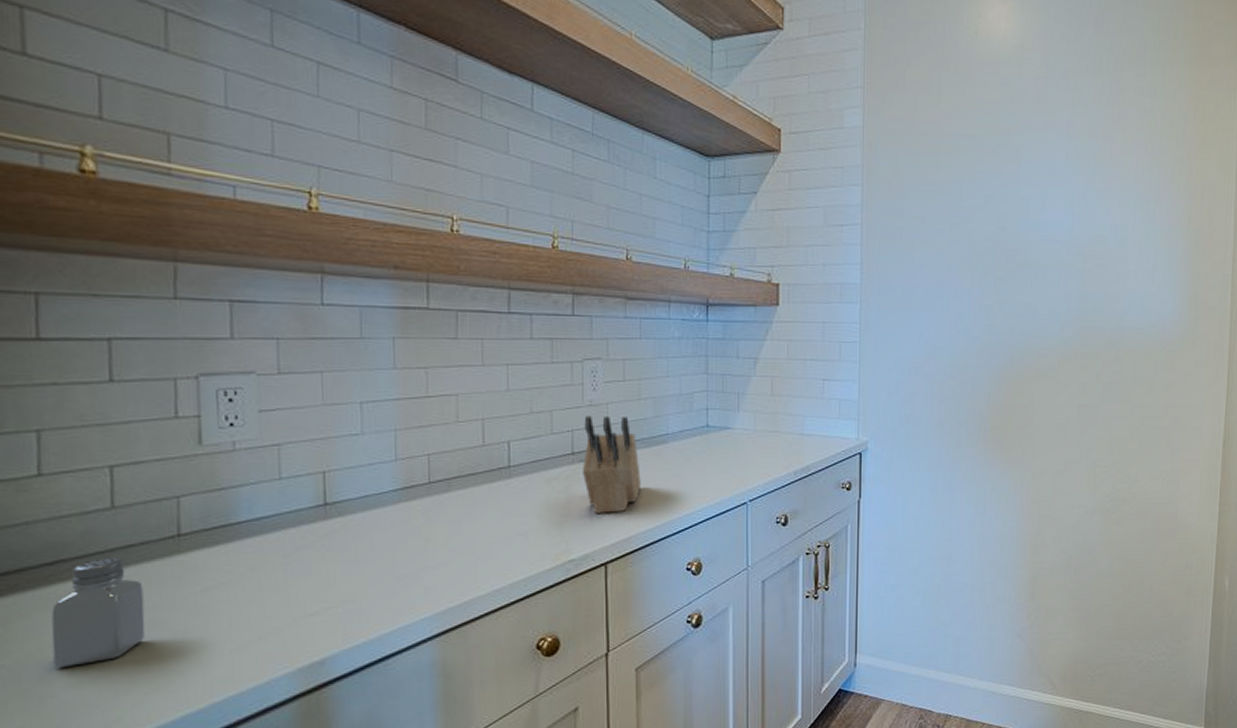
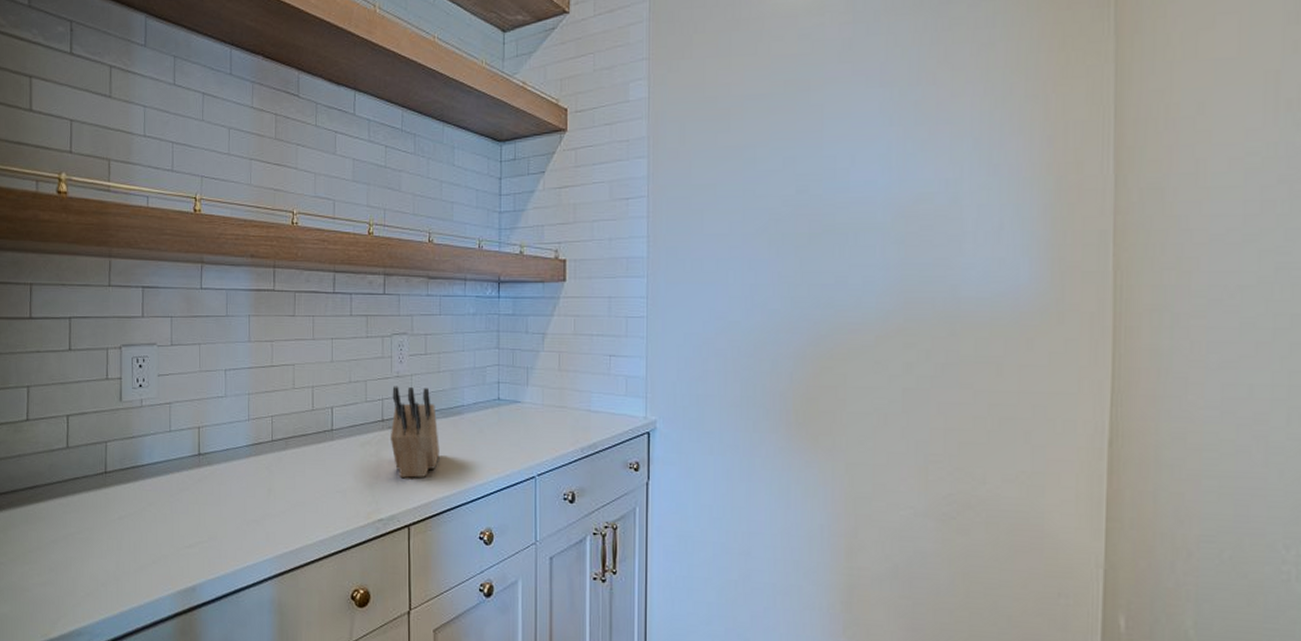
saltshaker: present [51,558,146,669] -> none [29,486,83,569]

